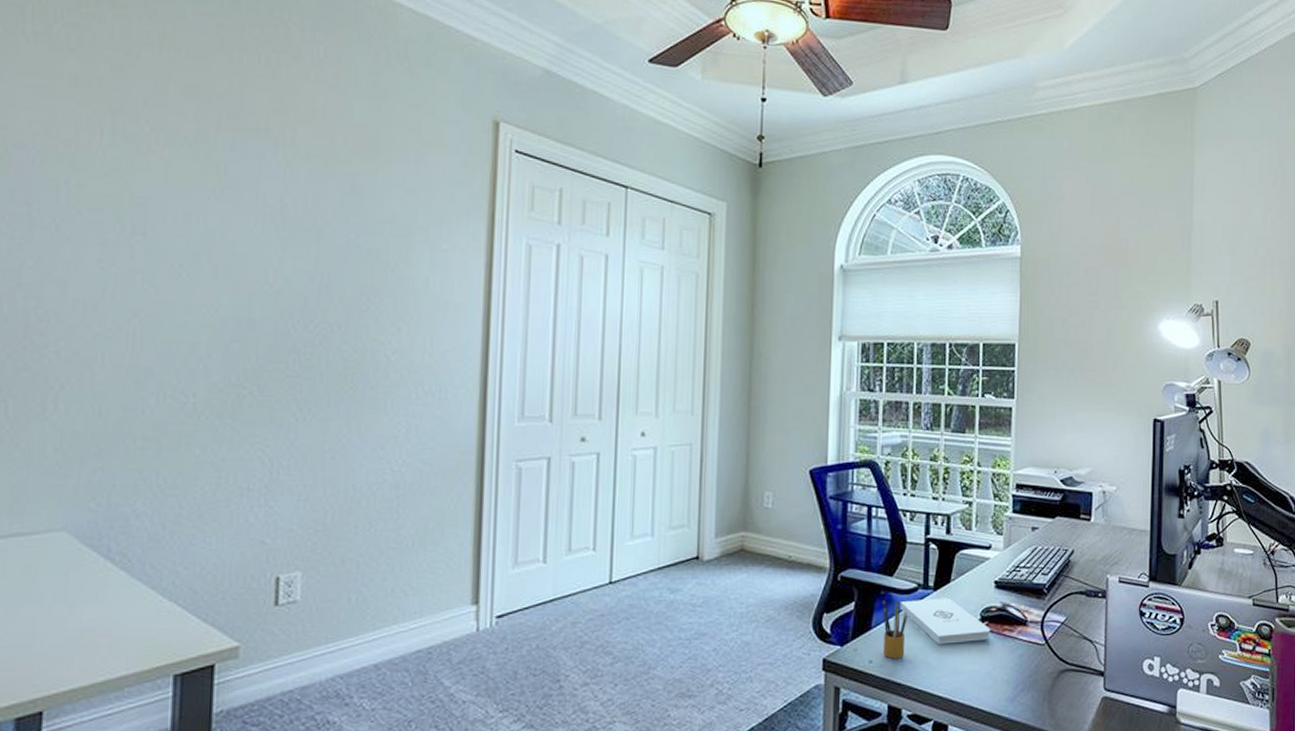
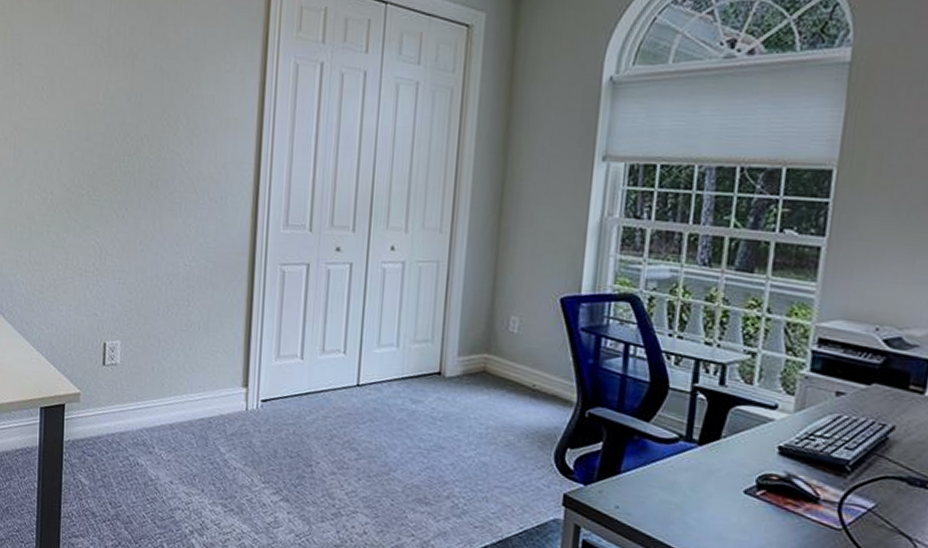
pencil box: present [882,600,908,659] -> none [632,446,664,510]
notepad: present [900,598,991,645] -> none [655,450,769,511]

